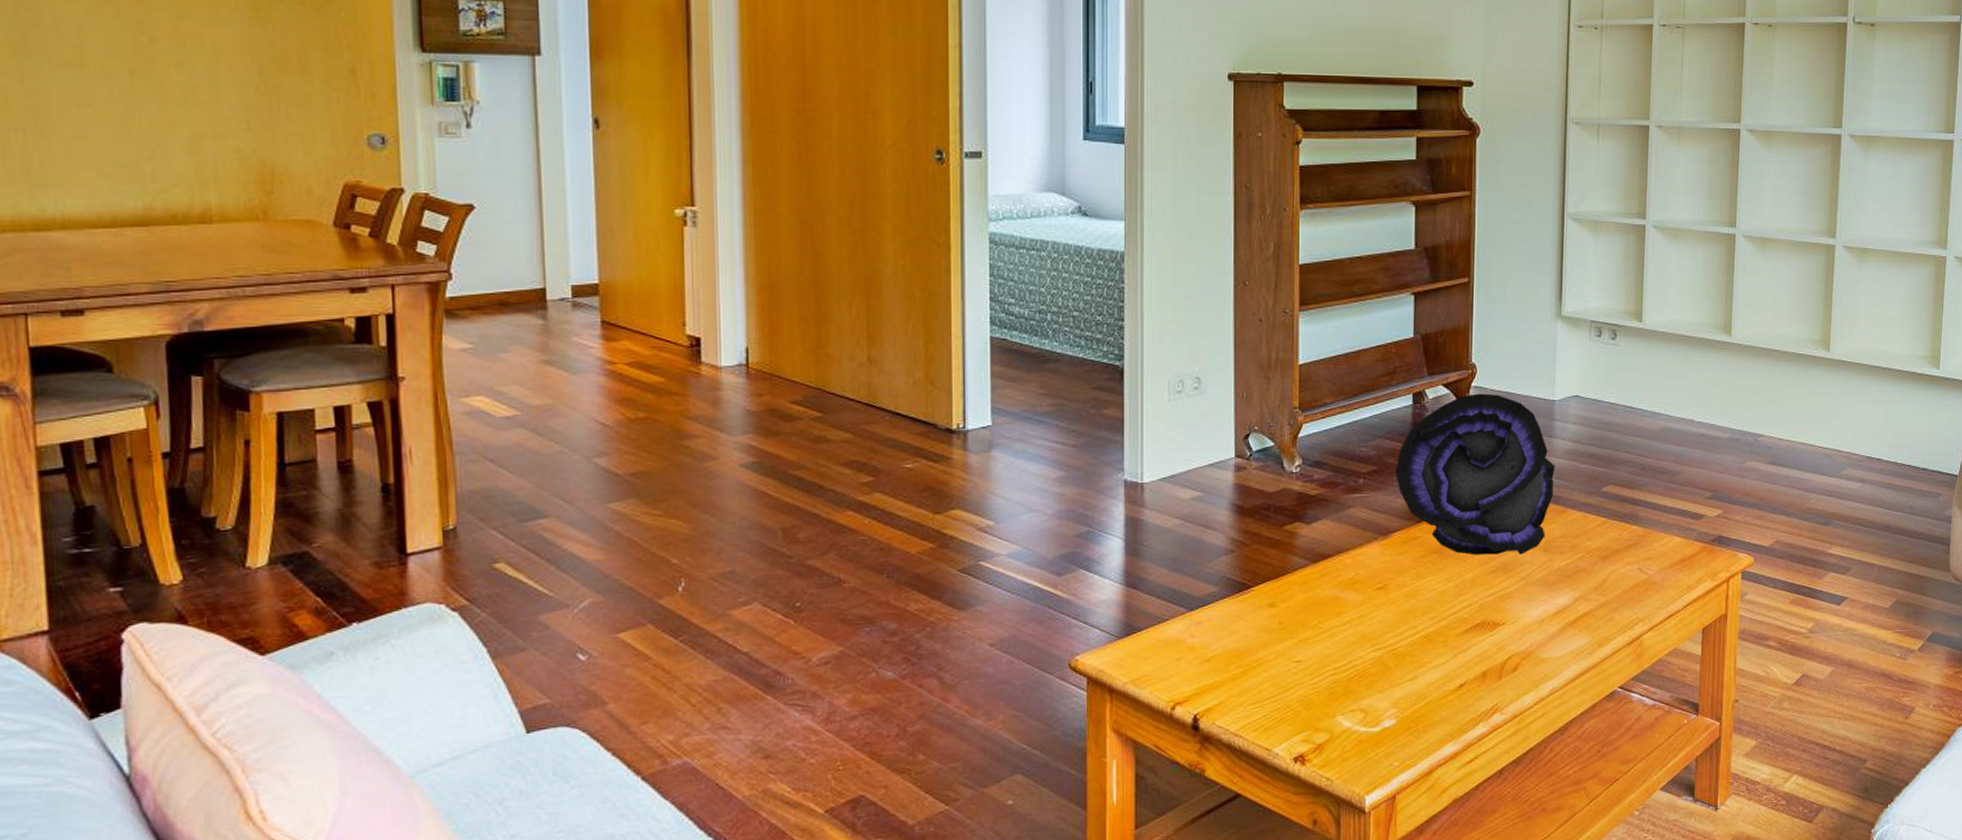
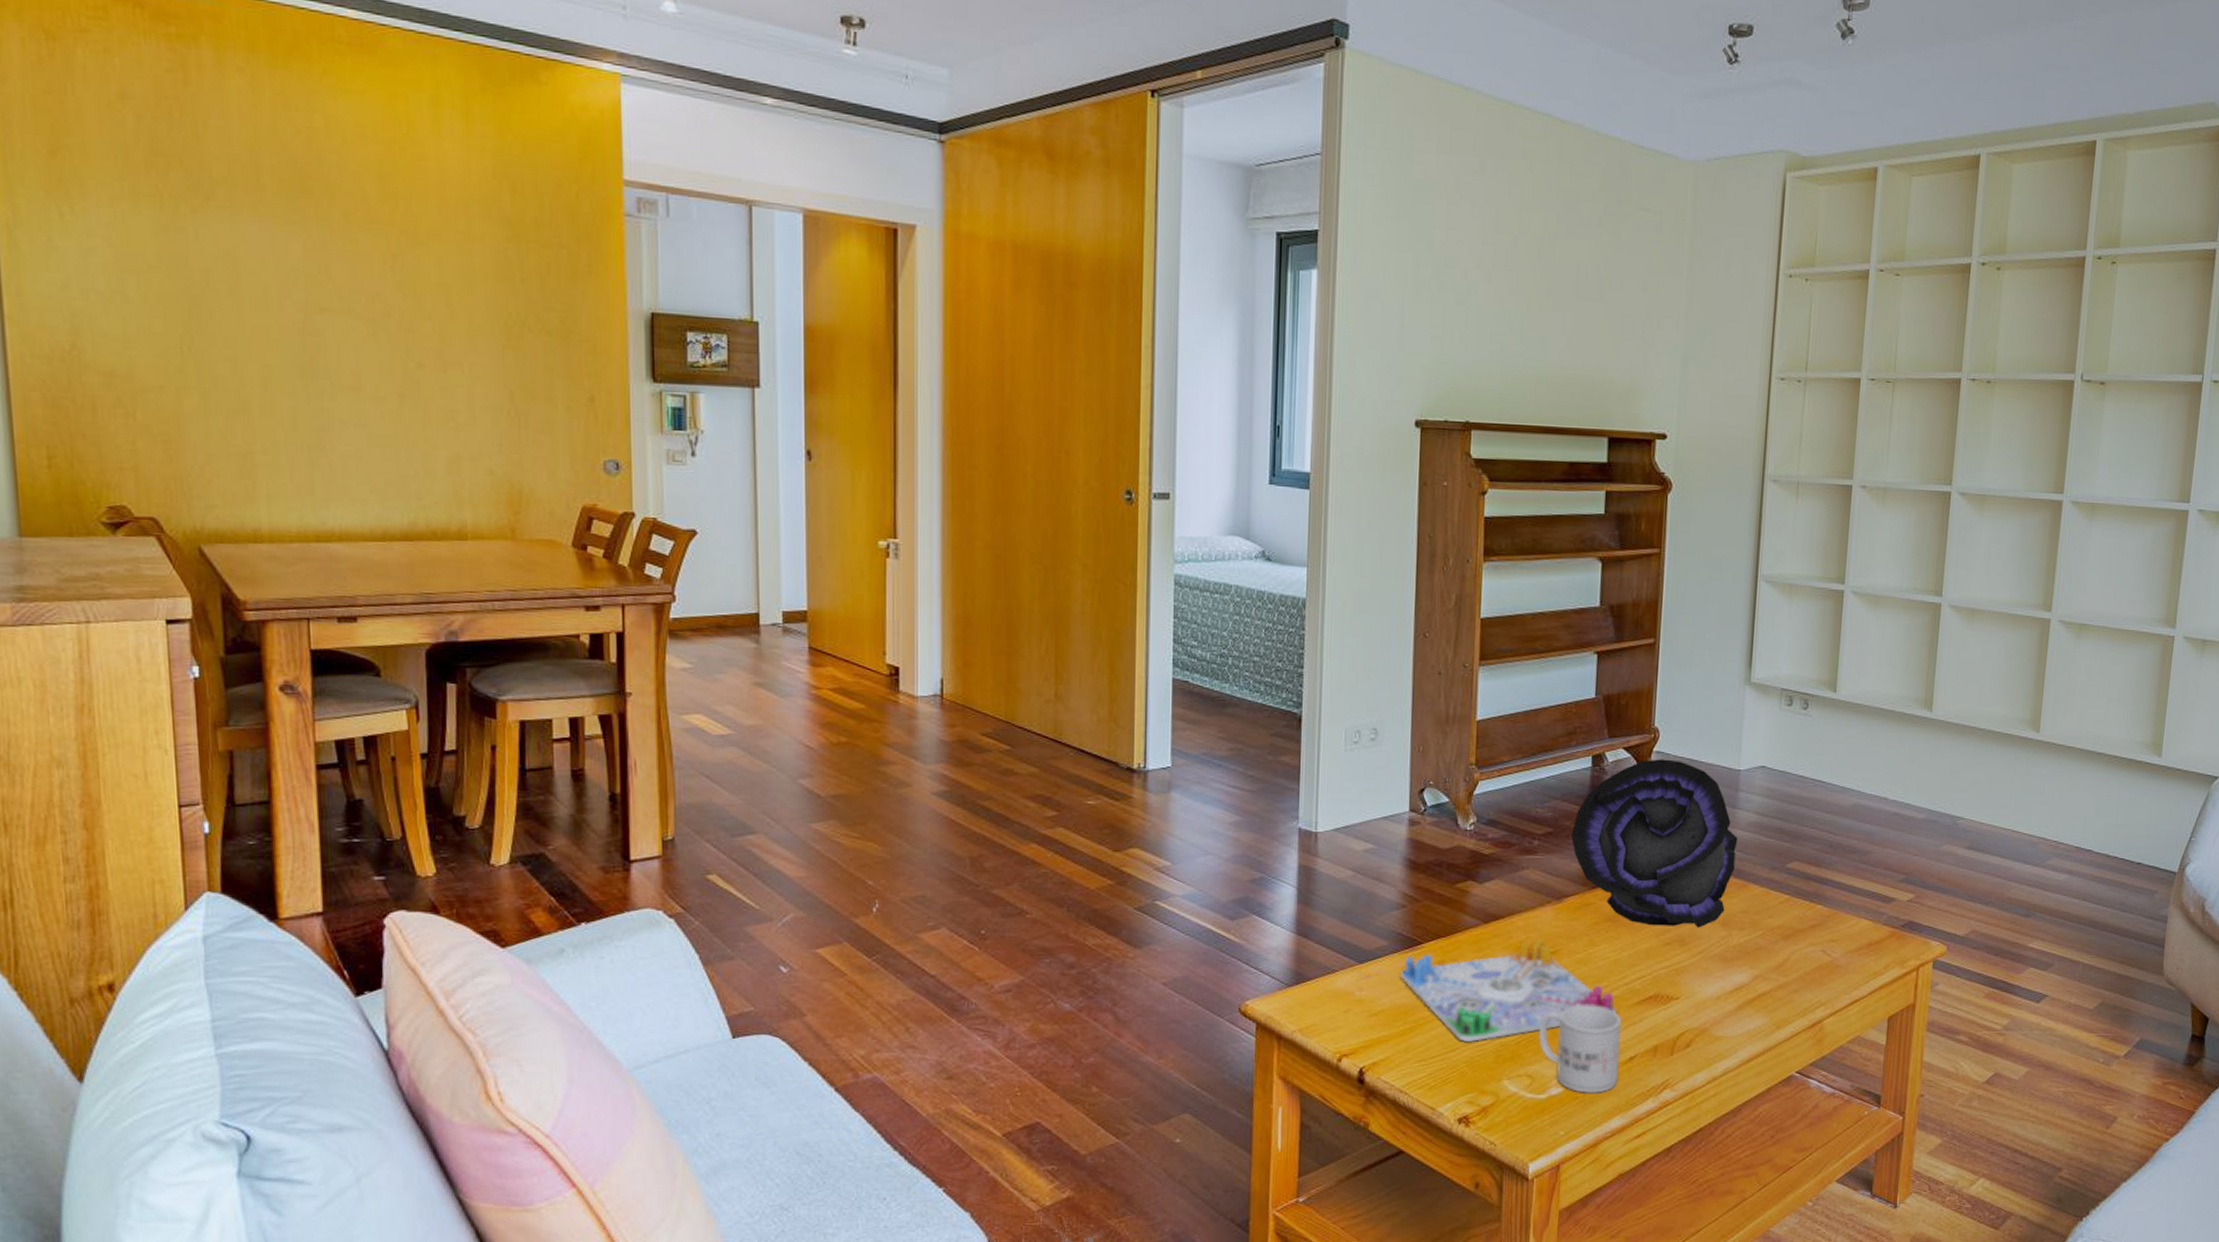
board game: none [1232,575,1445,681] -> present [1400,939,1616,1042]
mug: none [1371,636,1450,723] -> present [1539,1005,1621,1093]

